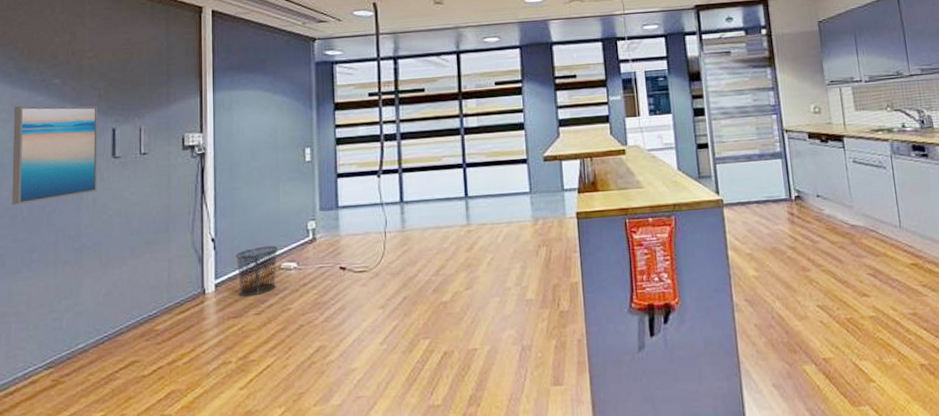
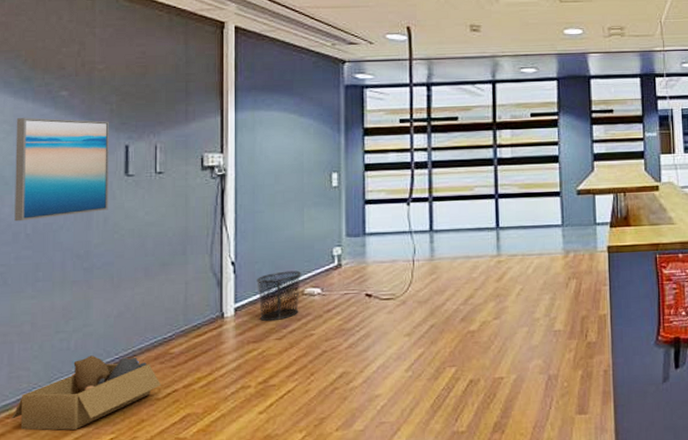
cardboard box: none [8,334,147,409] -> present [11,355,161,431]

